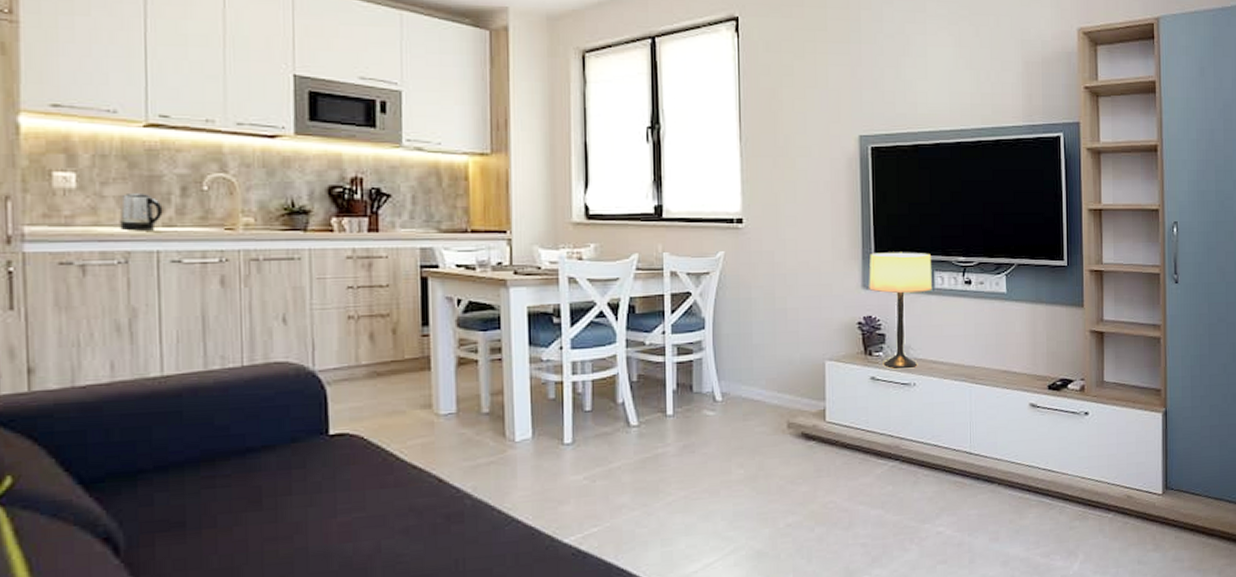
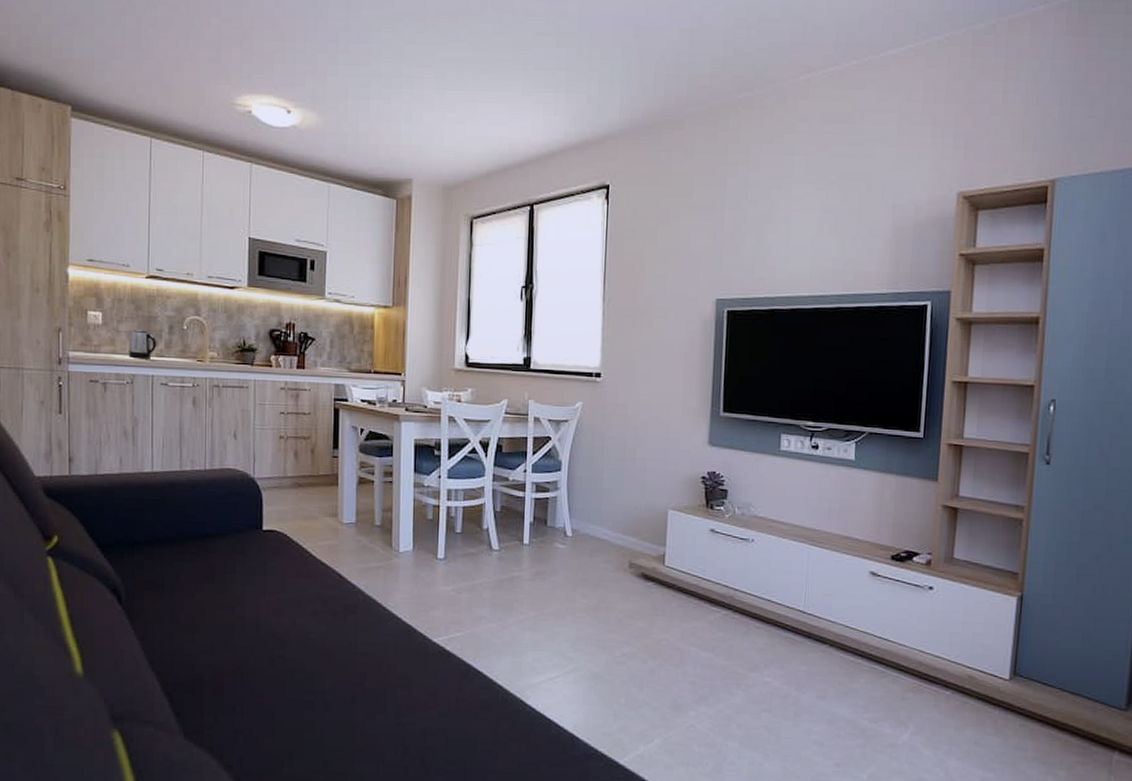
table lamp: present [869,252,931,369] -> none [715,412,779,525]

